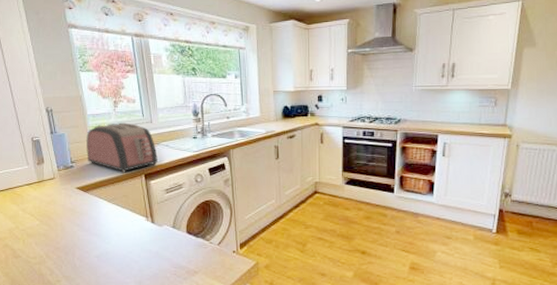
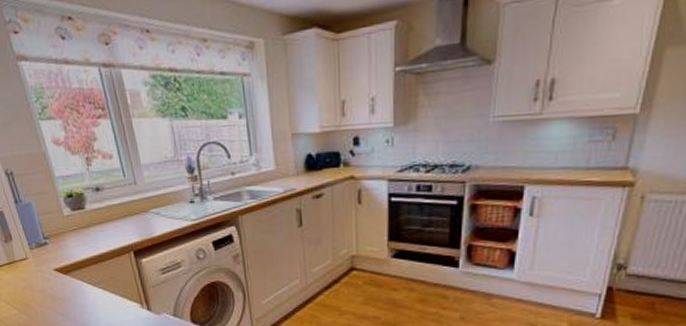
toaster: present [86,123,158,173] -> none [58,186,148,250]

